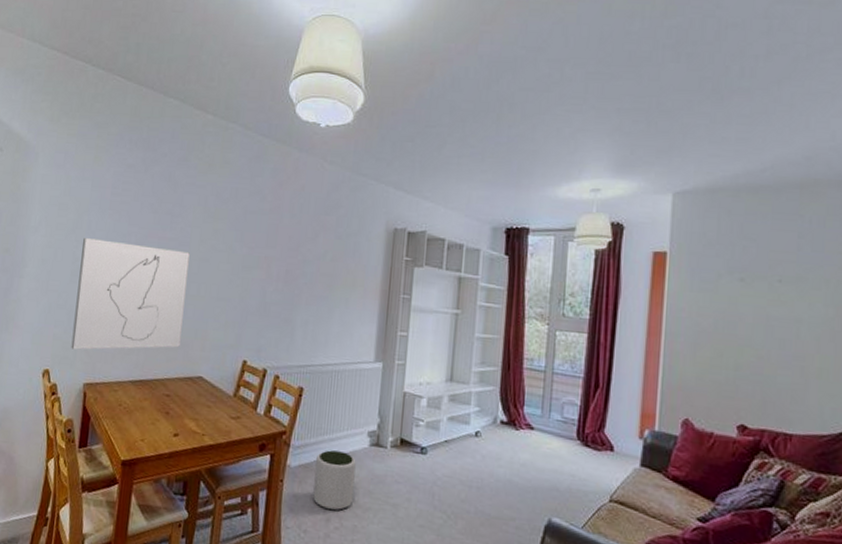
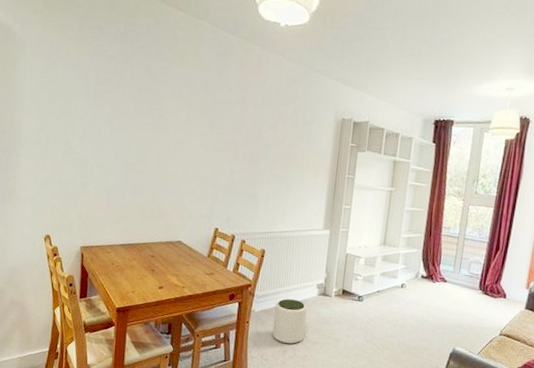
wall art: present [71,238,190,350] -> none [68,122,167,219]

